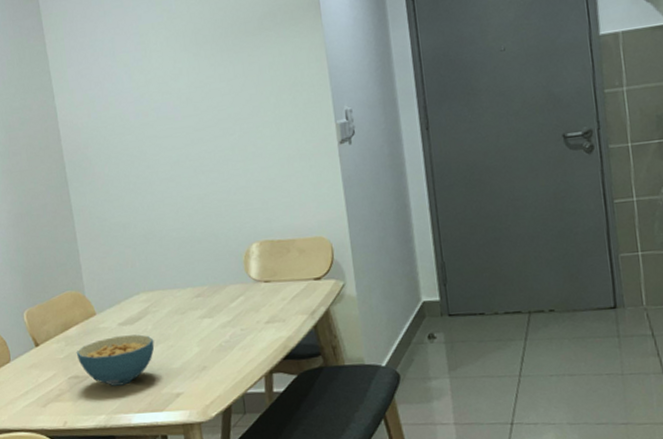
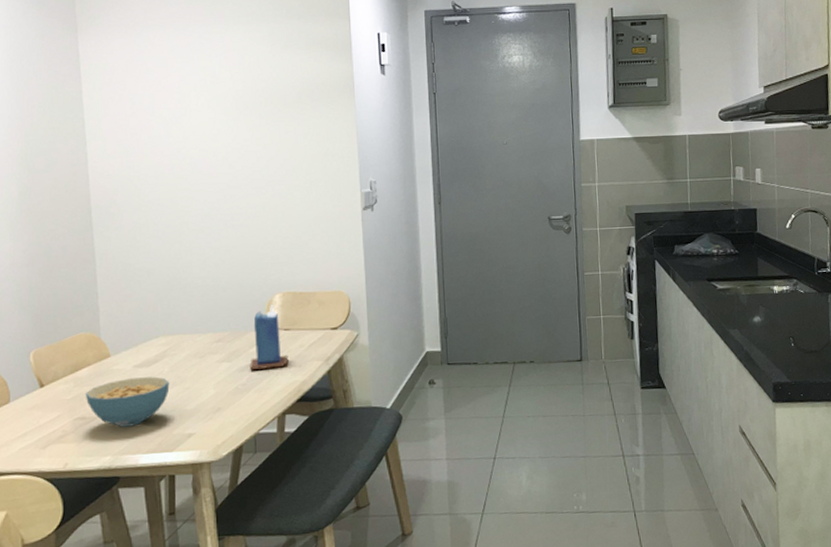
candle: none [231,255,272,326] -> present [250,305,289,370]

